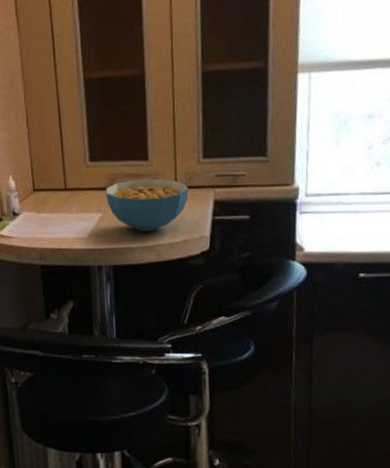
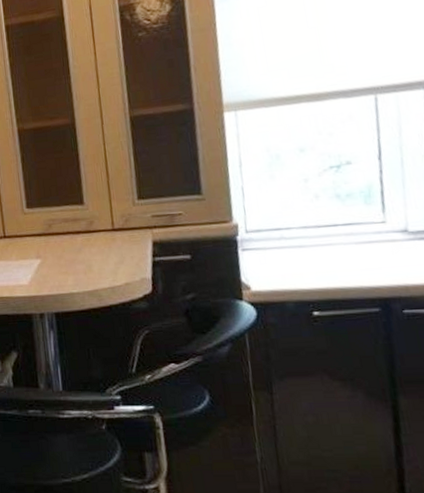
cereal bowl: present [105,178,189,232] -> none [43,222,127,277]

